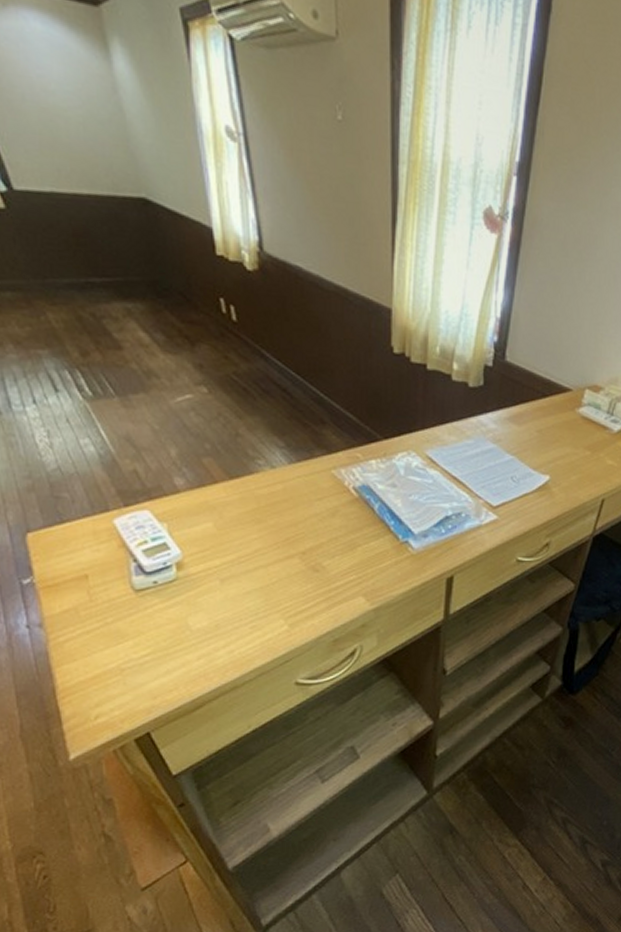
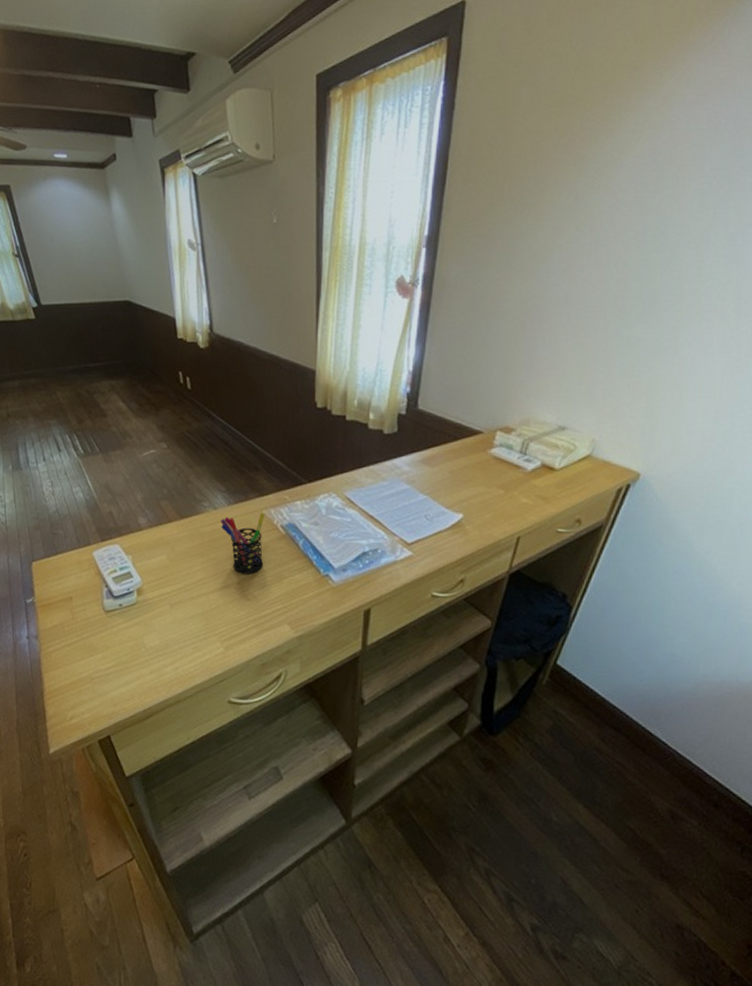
pen holder: none [280,472,334,543] -> present [220,512,265,575]

